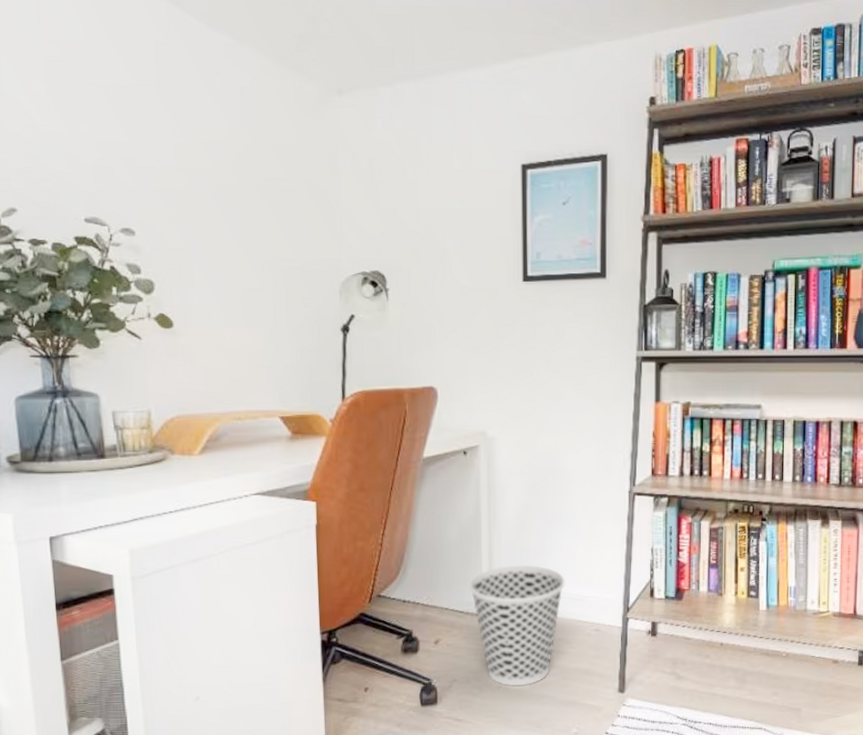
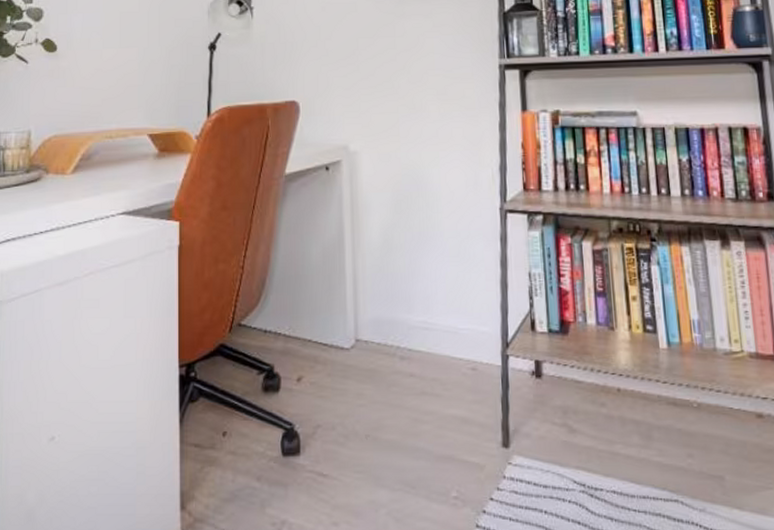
wastebasket: present [469,565,565,687] -> none [332,292,436,436]

